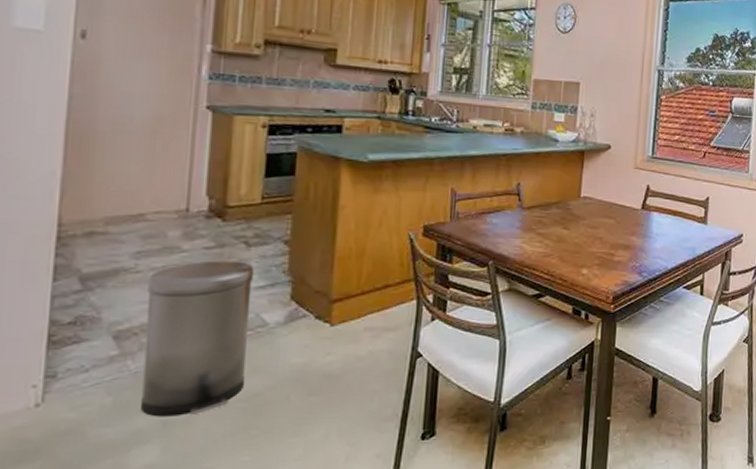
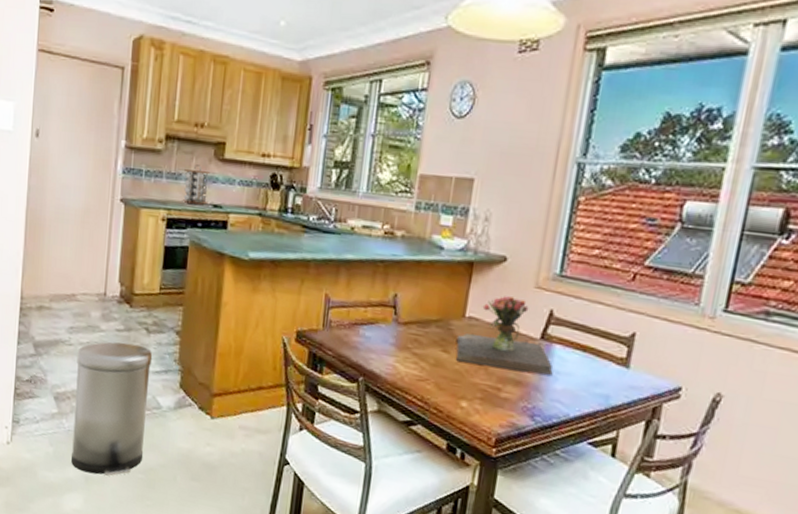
spice rack: none [287,70,321,110] -> present [182,164,211,205]
flower arrangement: none [574,177,653,237] -> present [456,296,553,375]

